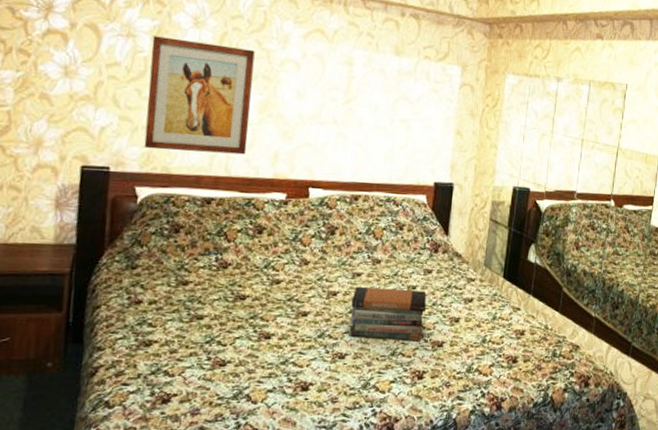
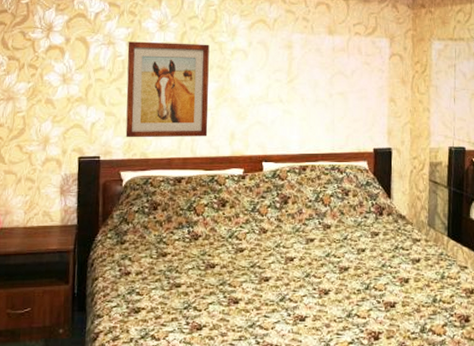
book stack: present [350,286,427,342] -> none [307,251,376,303]

